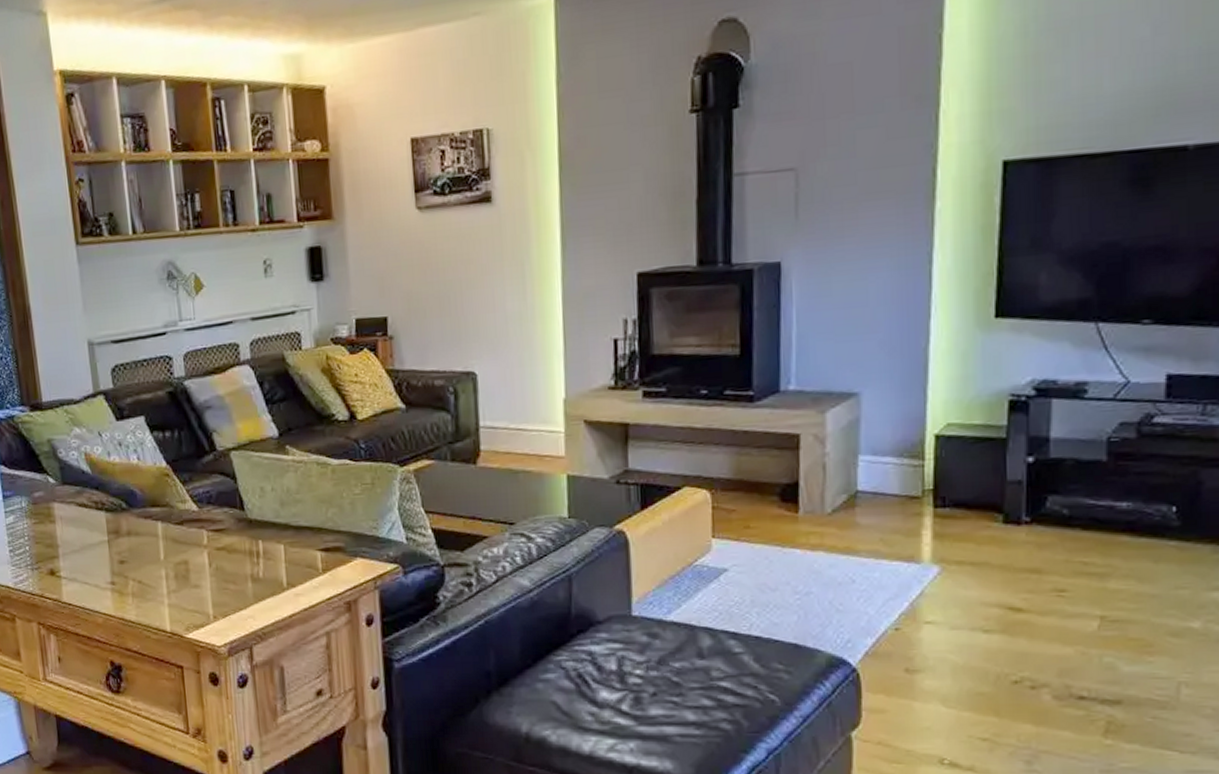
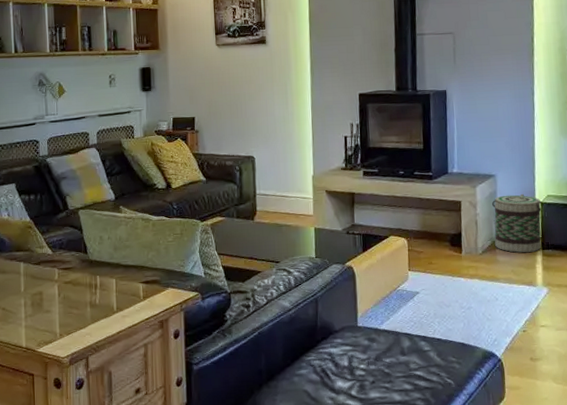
basket: none [850,422,940,513] -> present [491,194,544,253]

